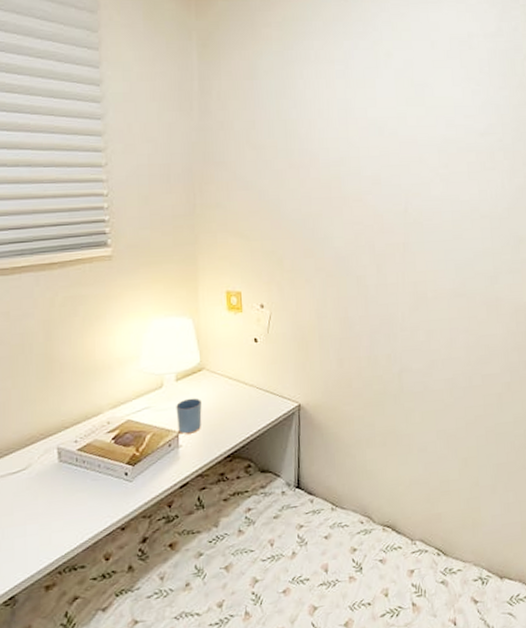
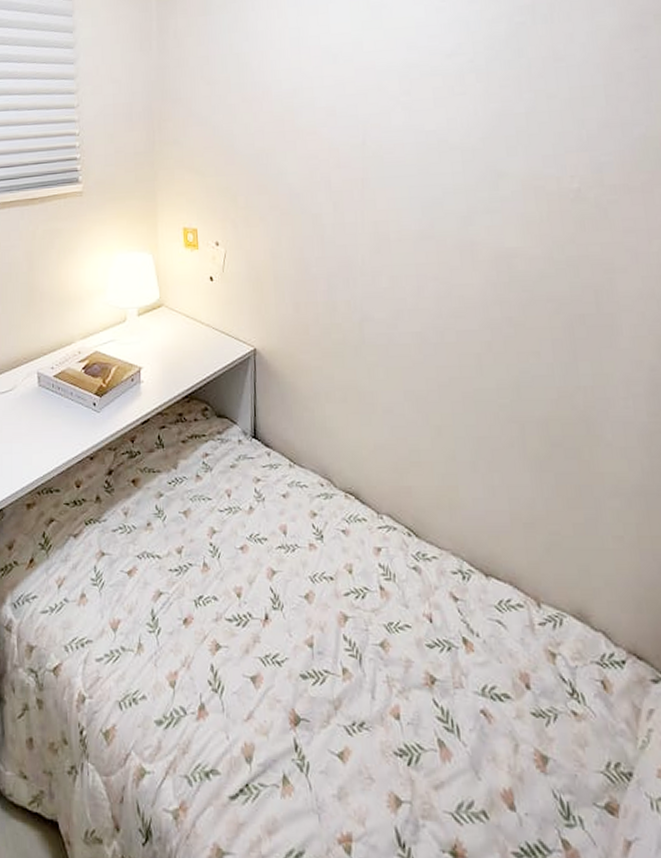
mug: present [176,398,202,434] -> none [138,334,162,370]

